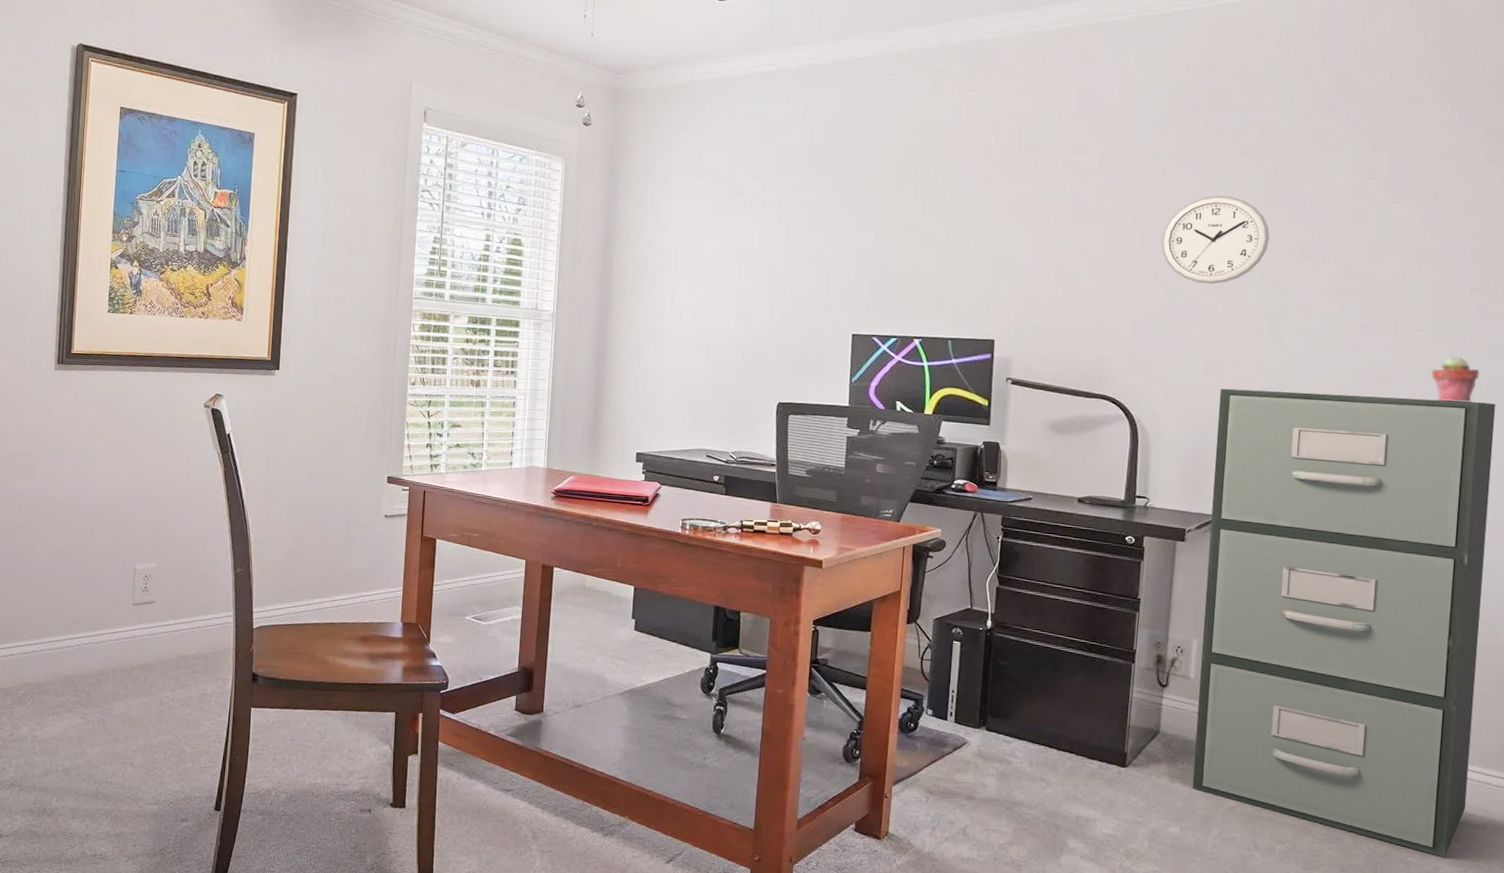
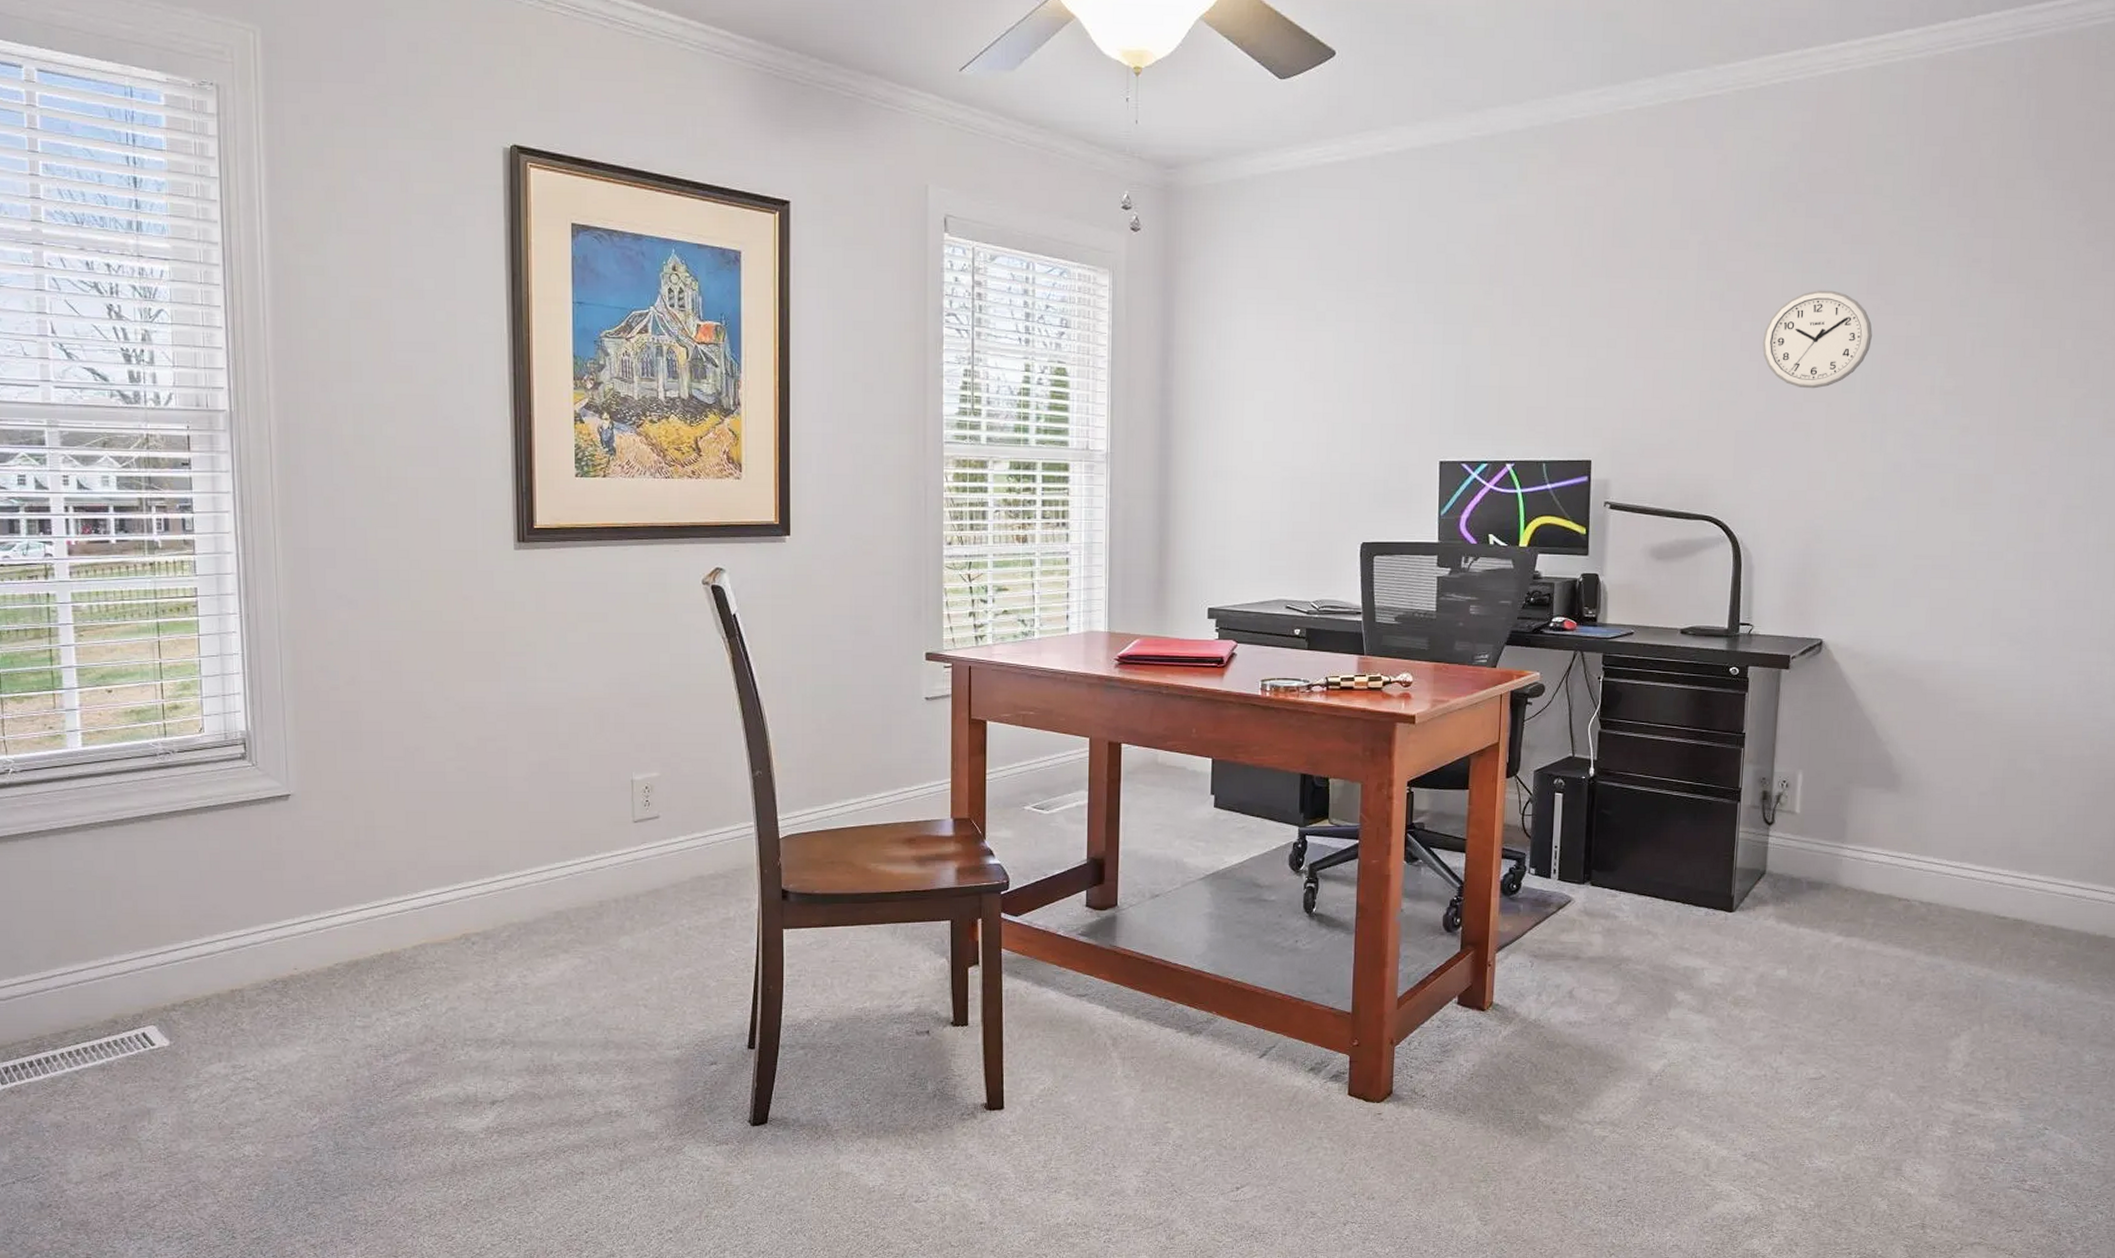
filing cabinet: present [1192,388,1496,857] -> none [1798,501,2094,975]
potted succulent: present [1432,355,1480,403] -> none [2032,455,2078,504]

